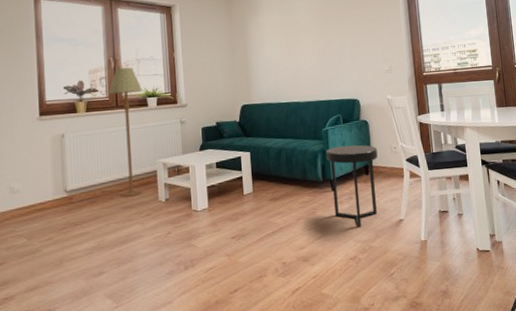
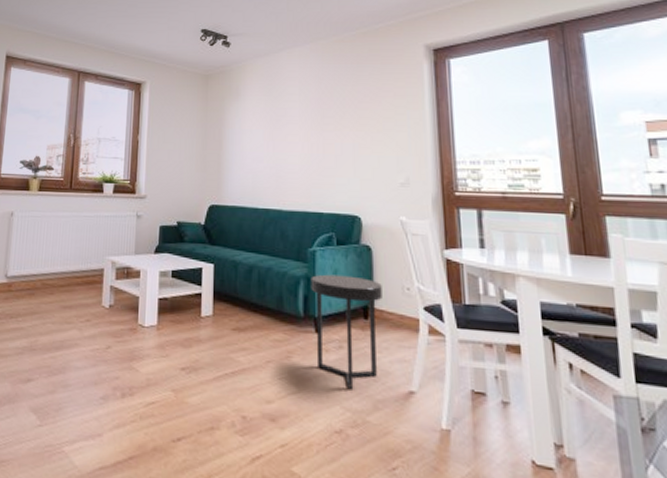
floor lamp: present [108,67,142,197] -> none [62,147,99,295]

